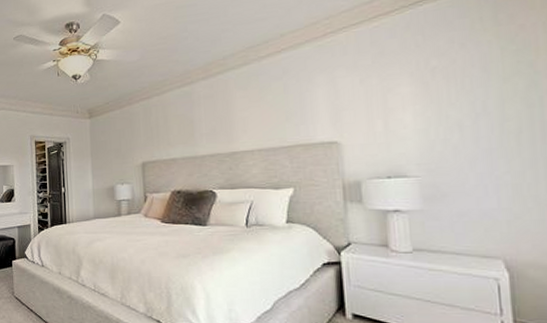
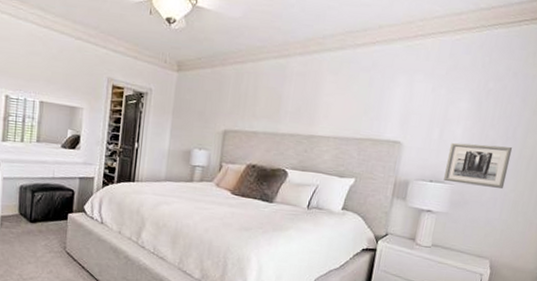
wall art: none [402,124,493,175] -> present [444,142,513,189]

